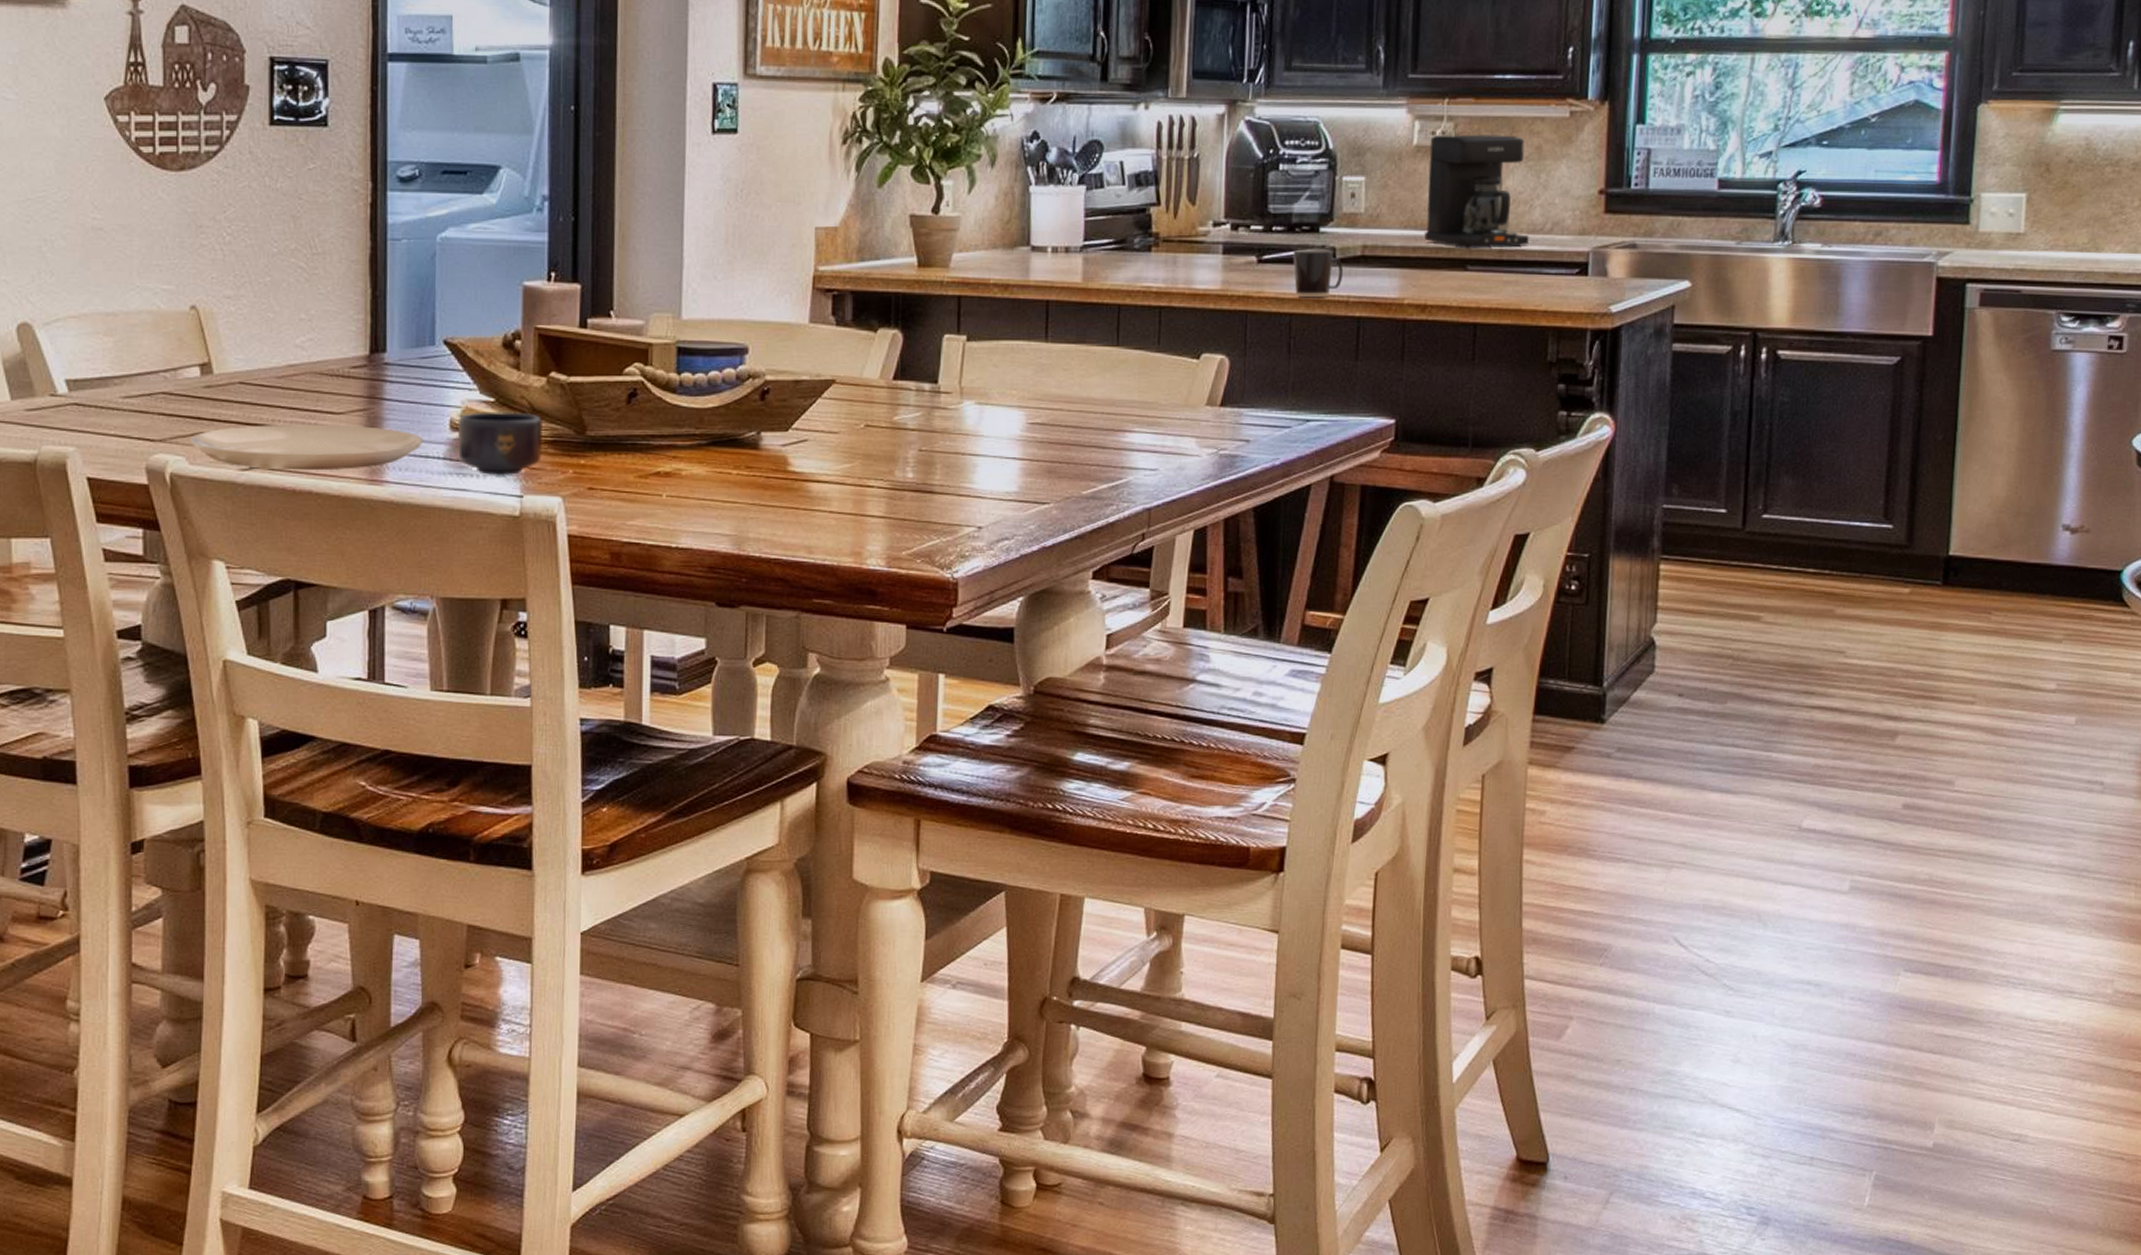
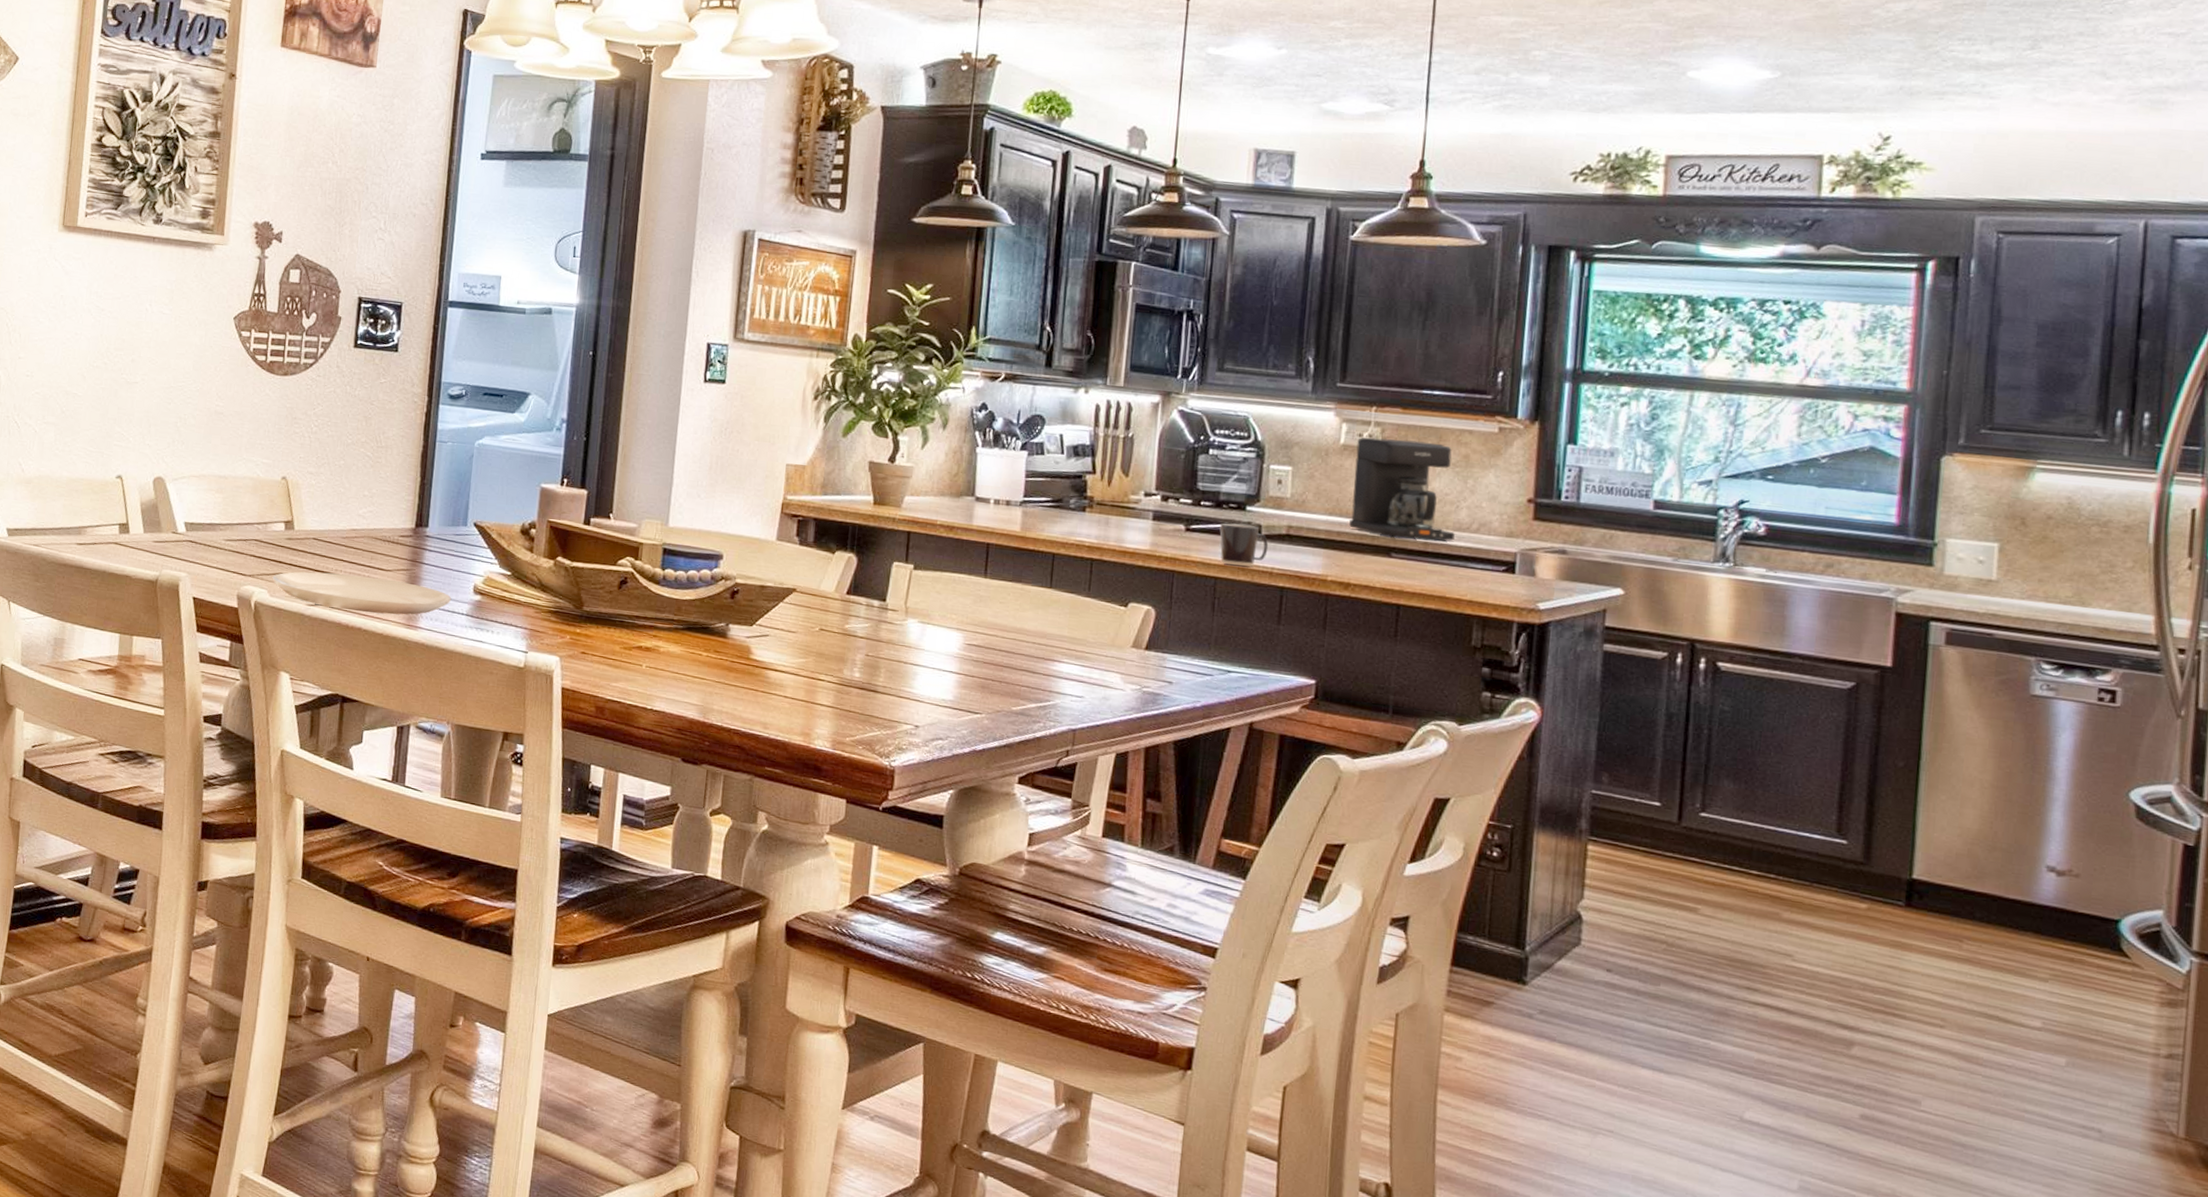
mug: present [457,411,542,476] -> none [478,581,548,635]

